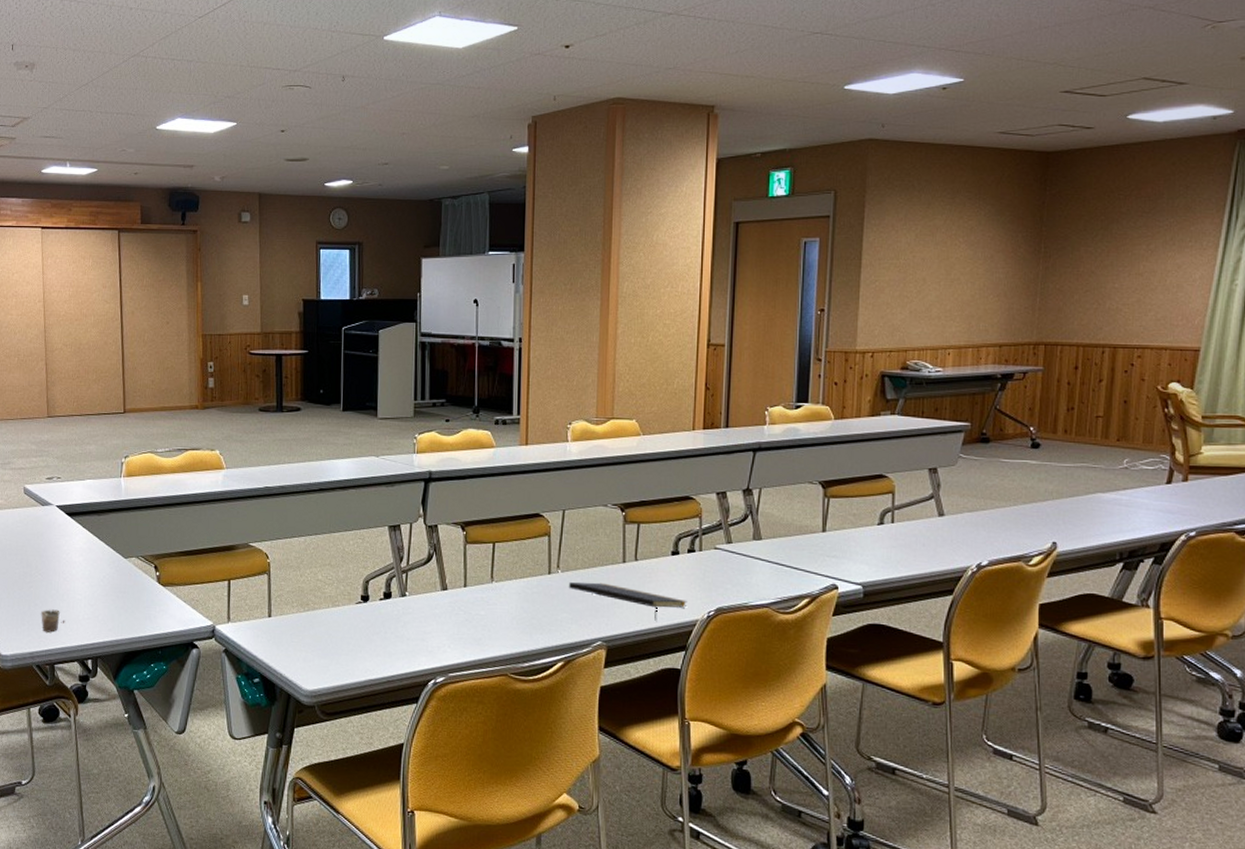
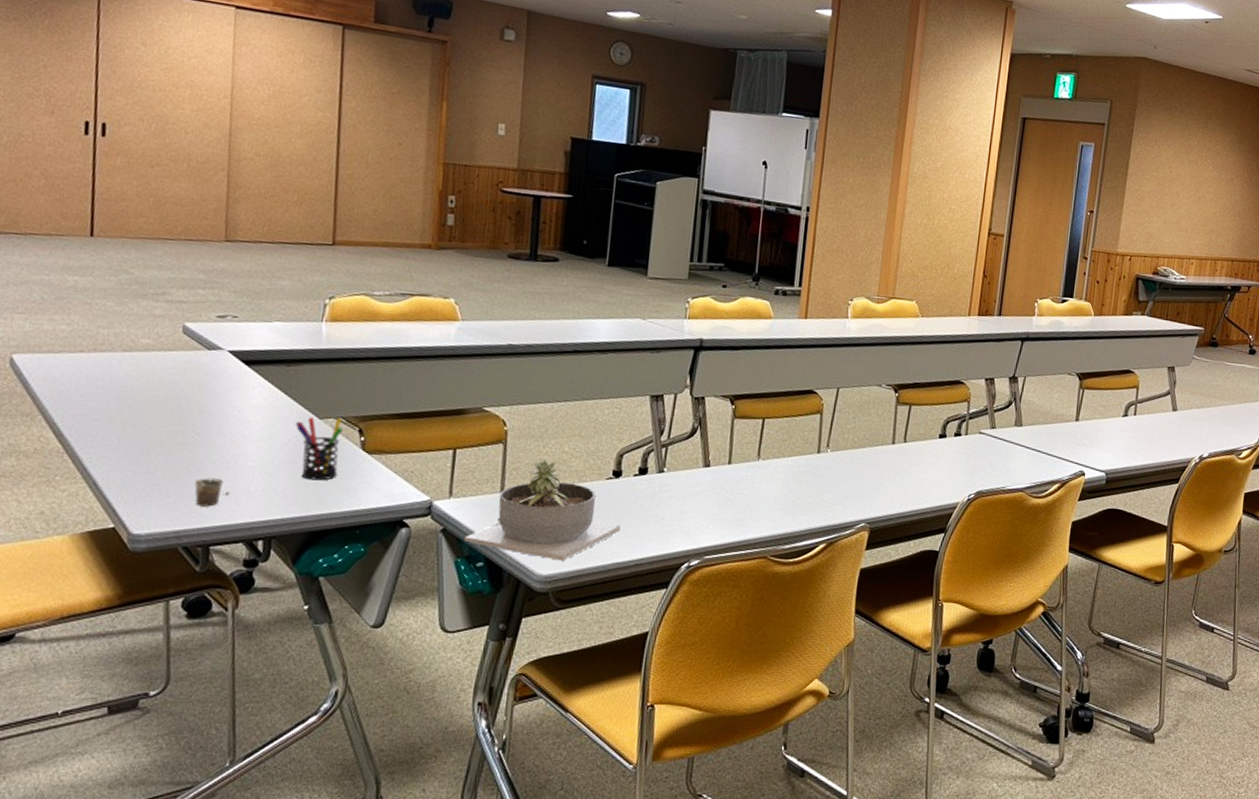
pen holder: none [107,557,143,610] -> present [294,417,343,481]
succulent planter: none [242,587,372,678] -> present [464,460,621,561]
notepad: present [569,582,688,621] -> none [837,462,951,503]

